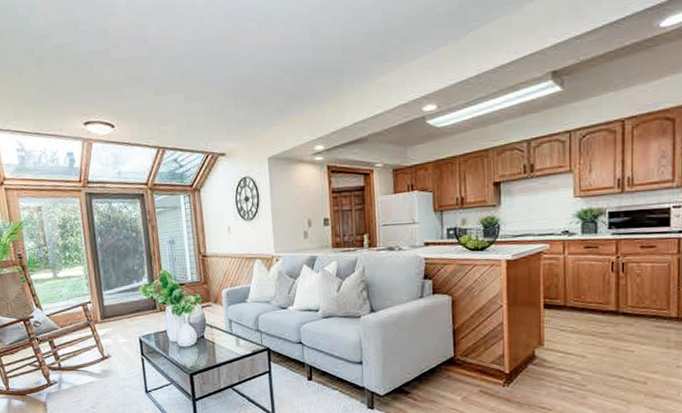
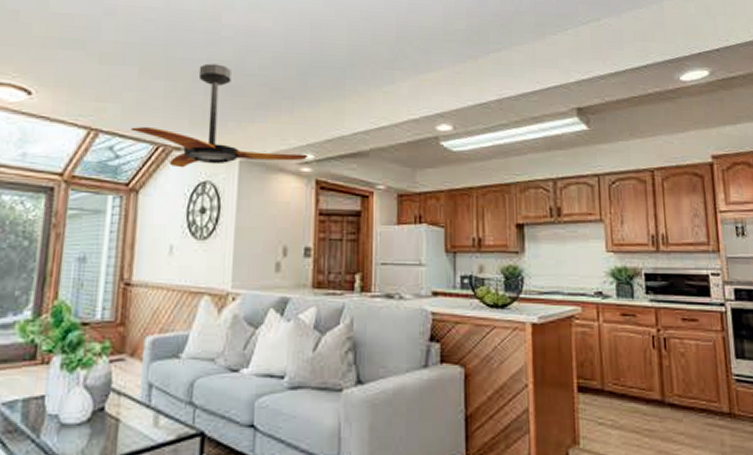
ceiling fan: none [187,81,320,169] -> present [131,63,309,168]

